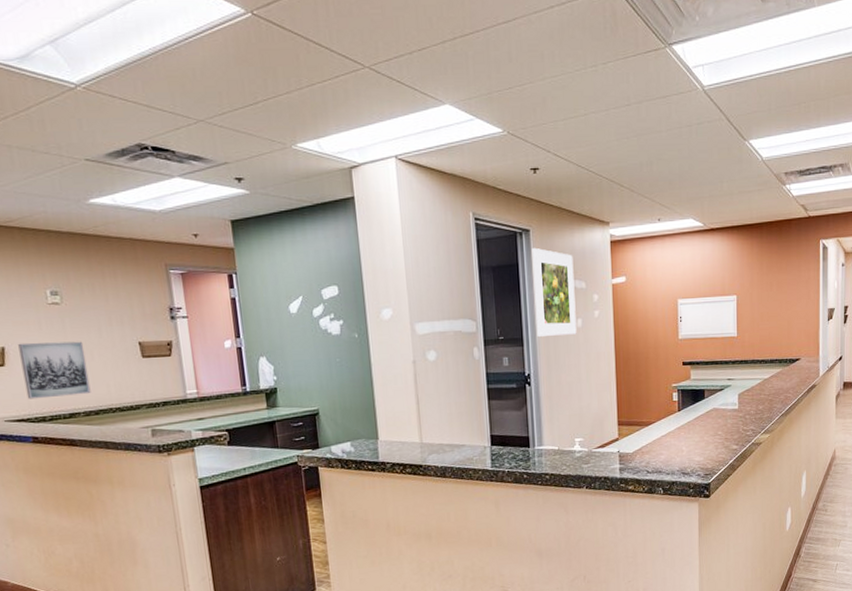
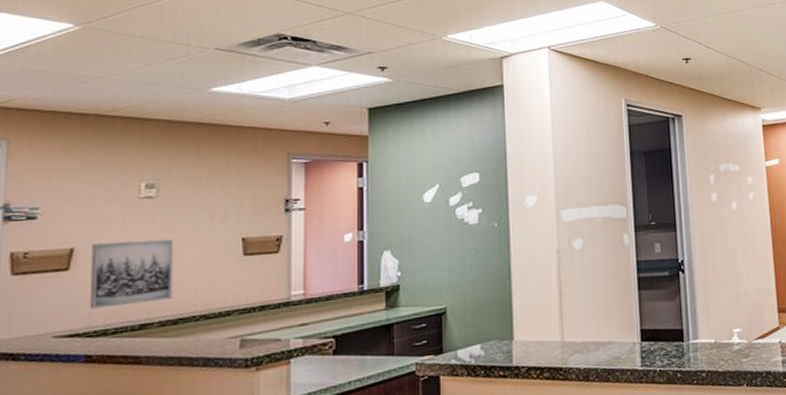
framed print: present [531,247,577,337] -> none [684,132,732,221]

